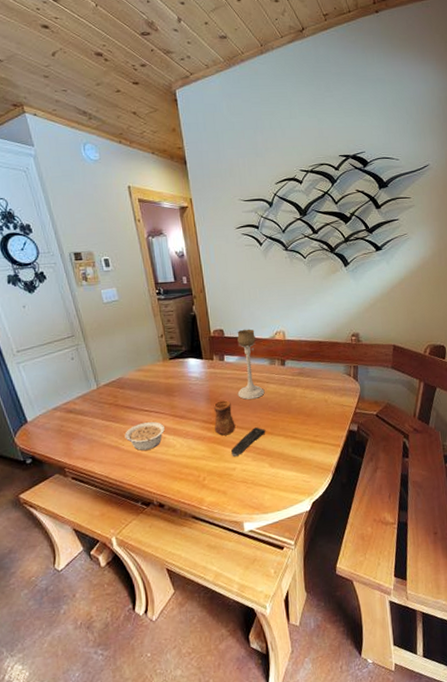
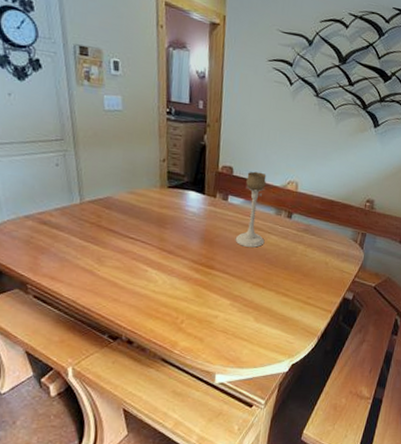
legume: present [124,422,165,451] -> none [102,250,149,281]
cup: present [213,400,236,436] -> none [203,242,227,280]
remote control: present [231,427,266,458] -> none [216,277,258,305]

